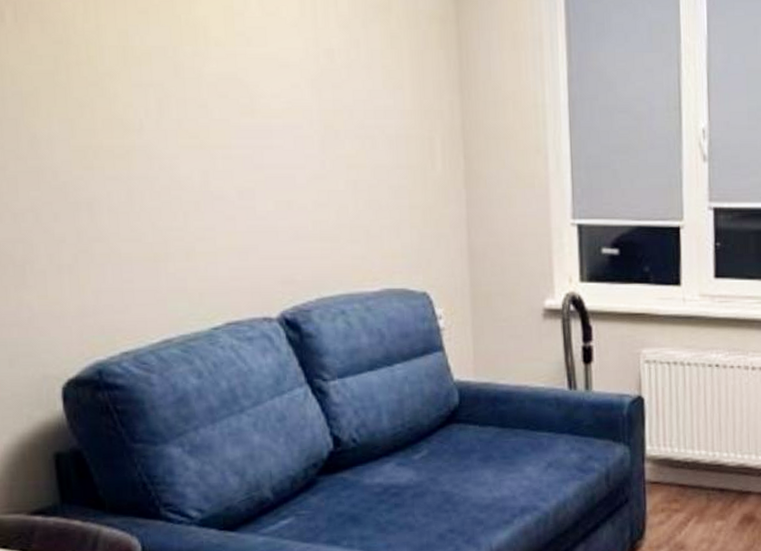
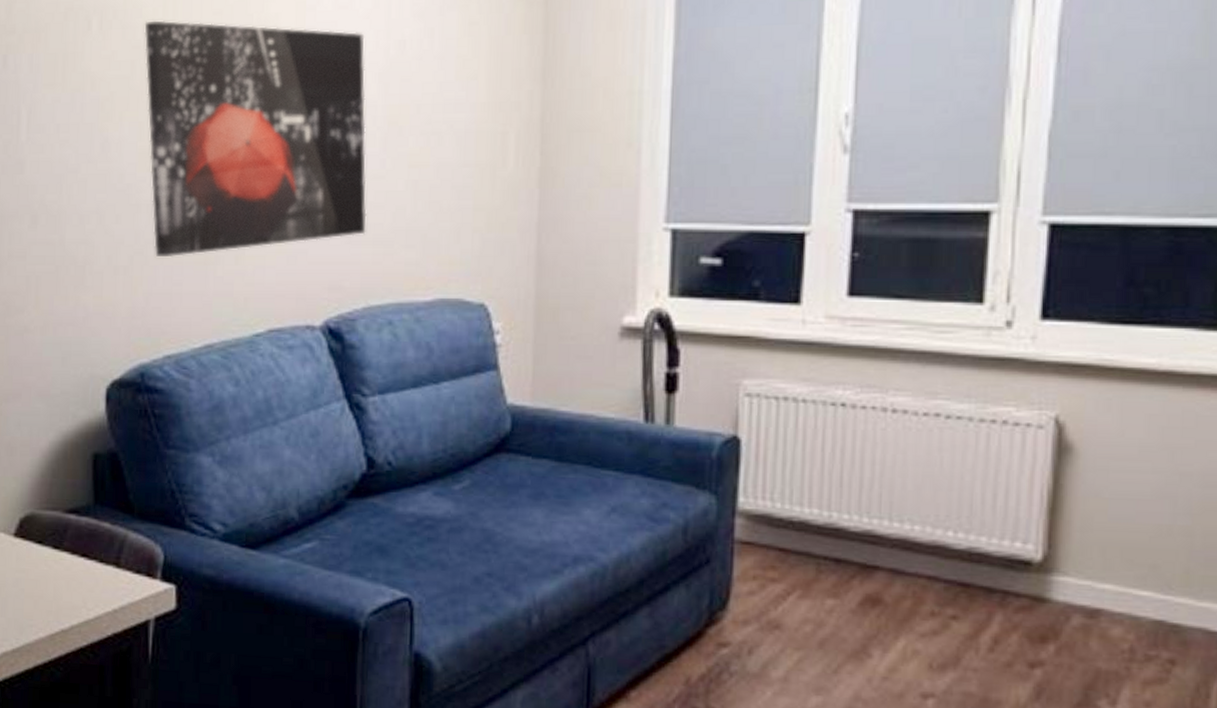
wall art: none [64,16,313,254] -> present [144,20,367,256]

